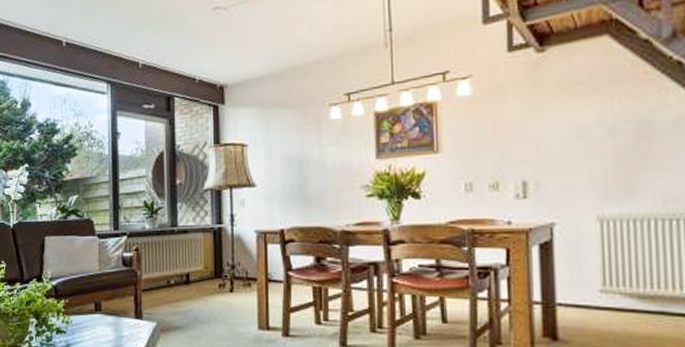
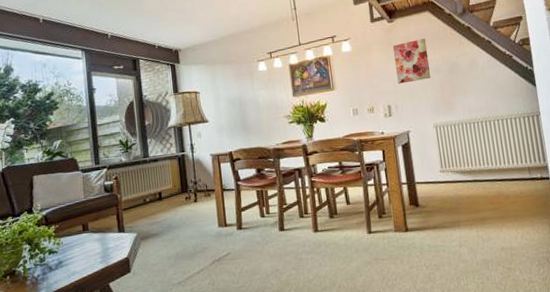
wall art: none [539,78,602,149] -> present [392,38,431,84]

